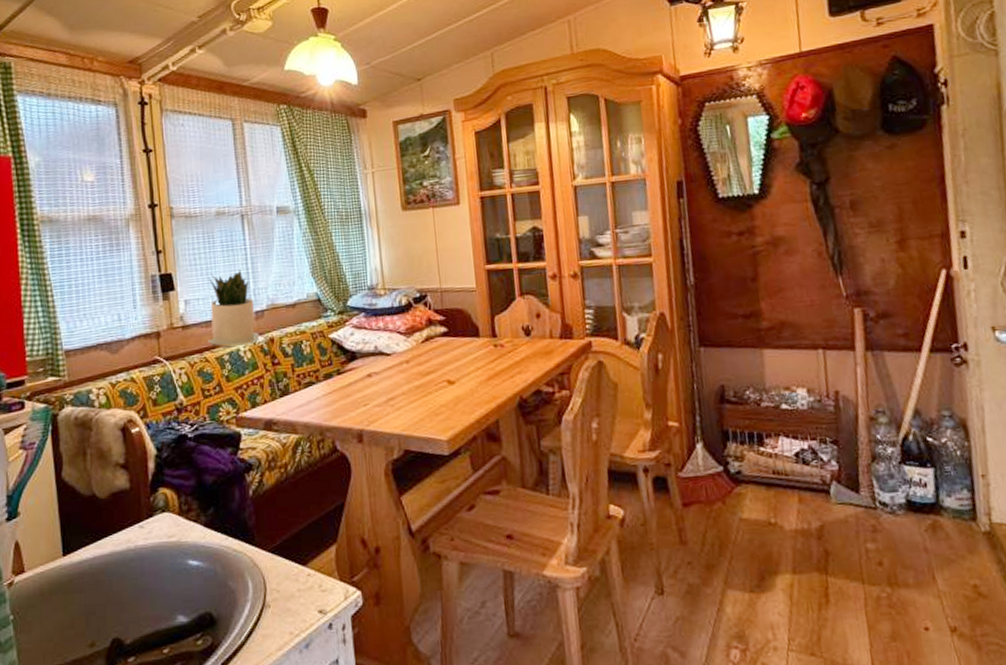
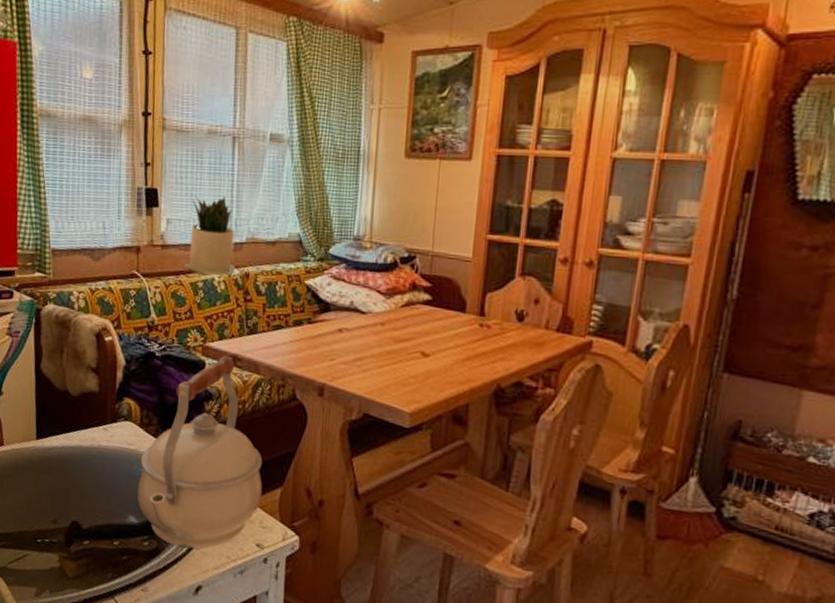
kettle: none [183,423,317,636] -> present [137,356,263,549]

